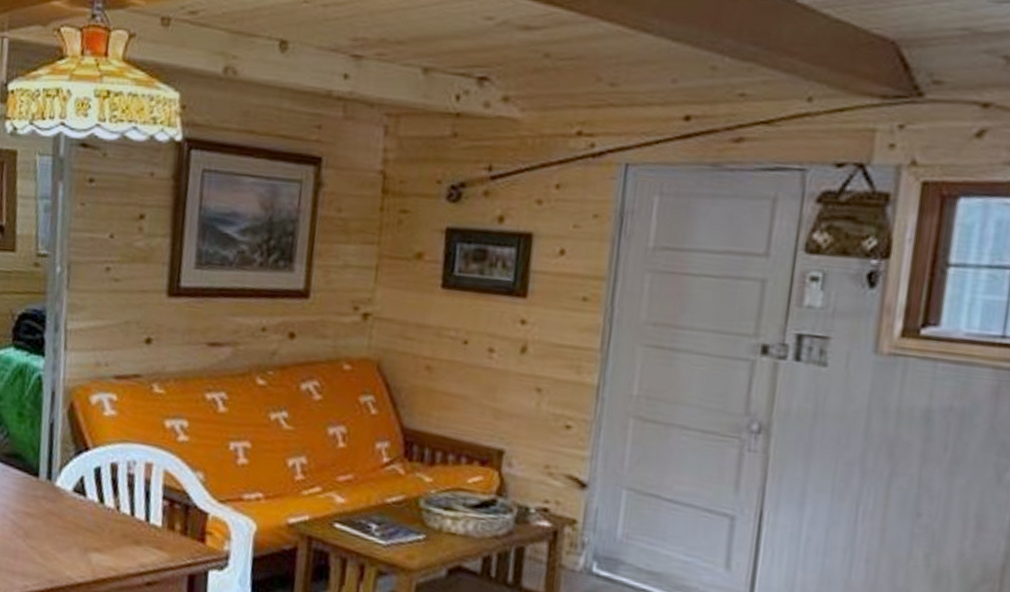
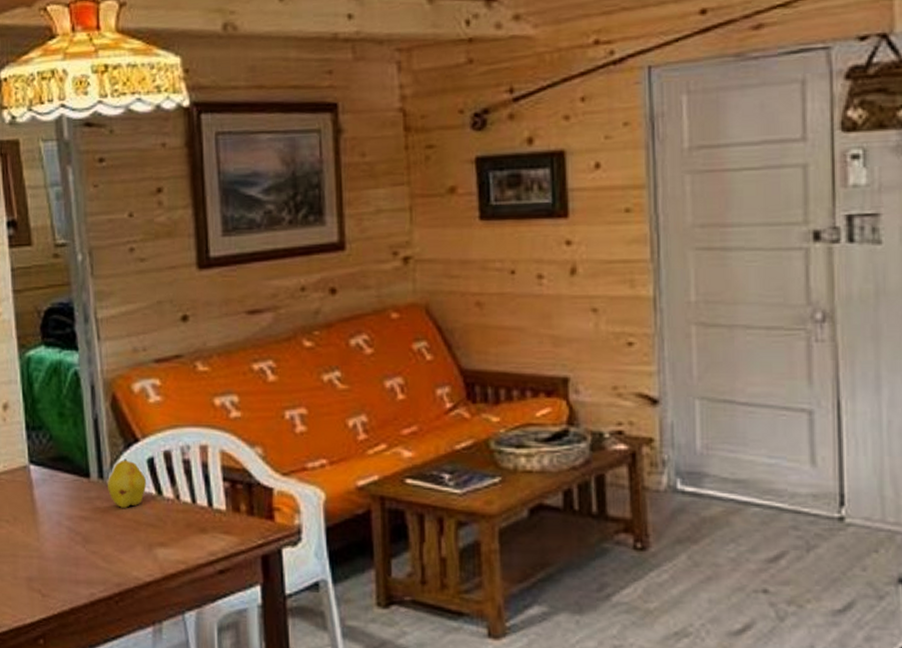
fruit: none [54,464,92,511] -> present [108,458,147,508]

